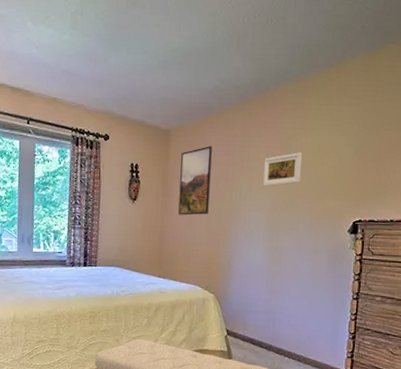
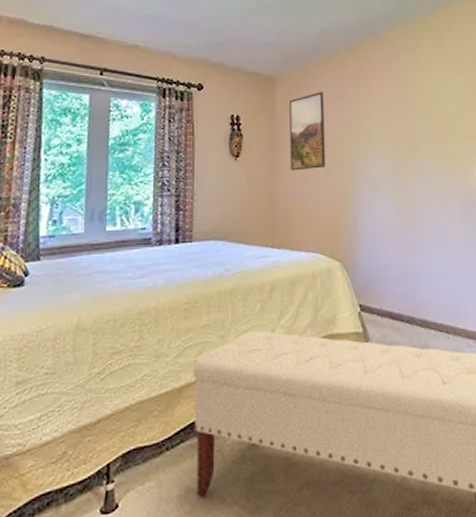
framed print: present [262,152,303,187] -> none [381,94,422,132]

